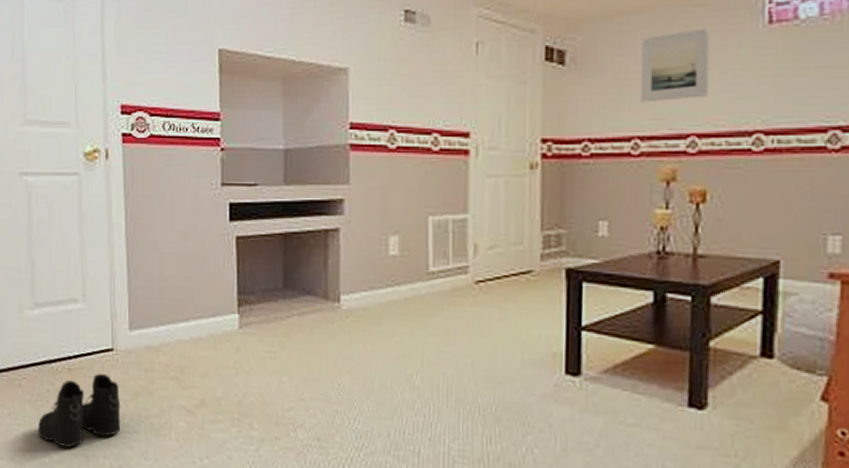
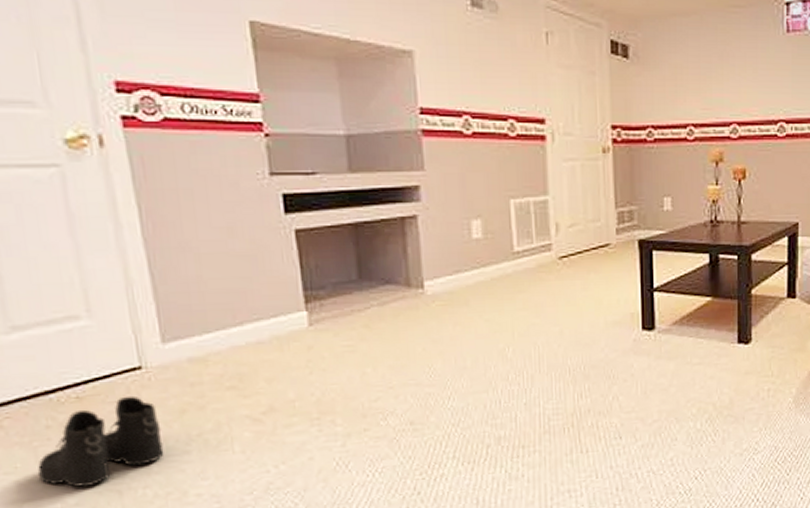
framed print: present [640,28,711,103] -> none [691,32,745,95]

